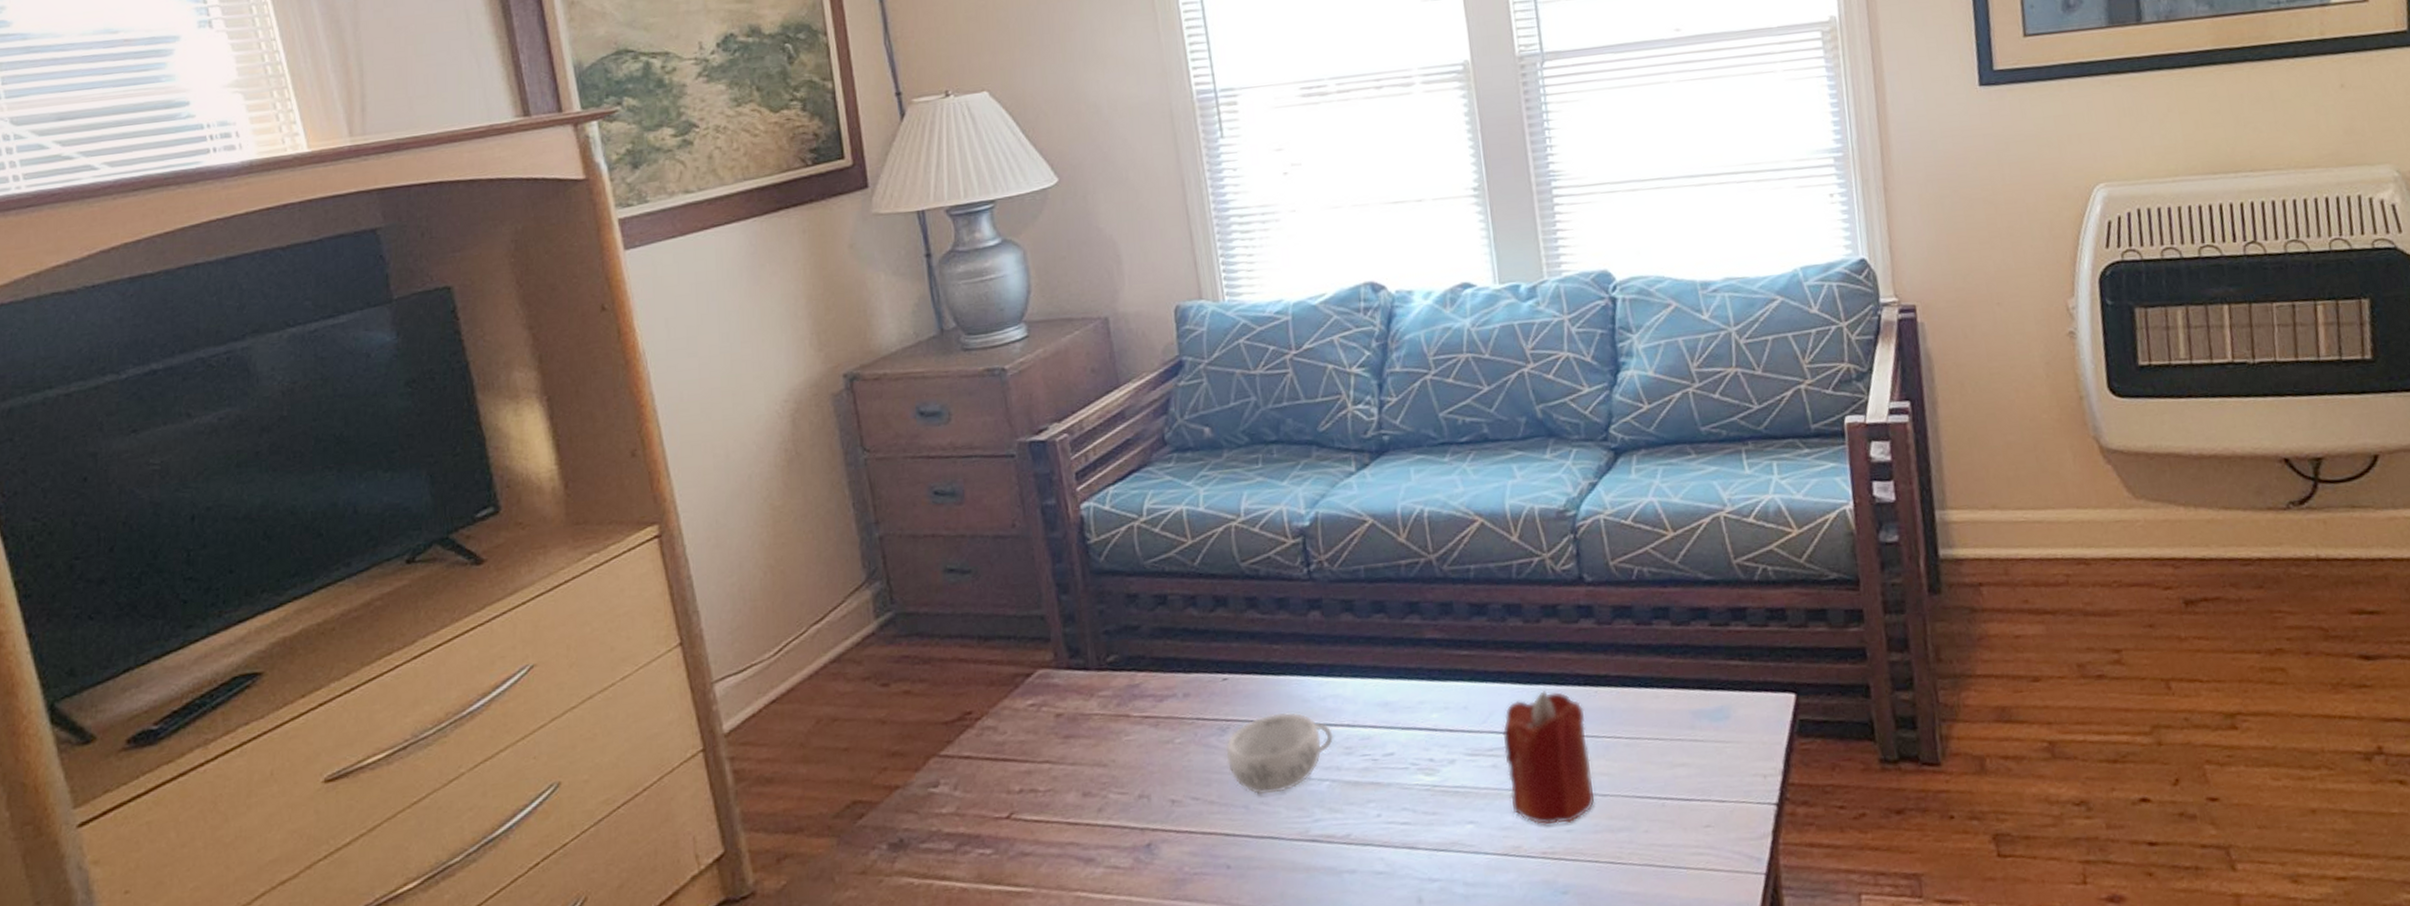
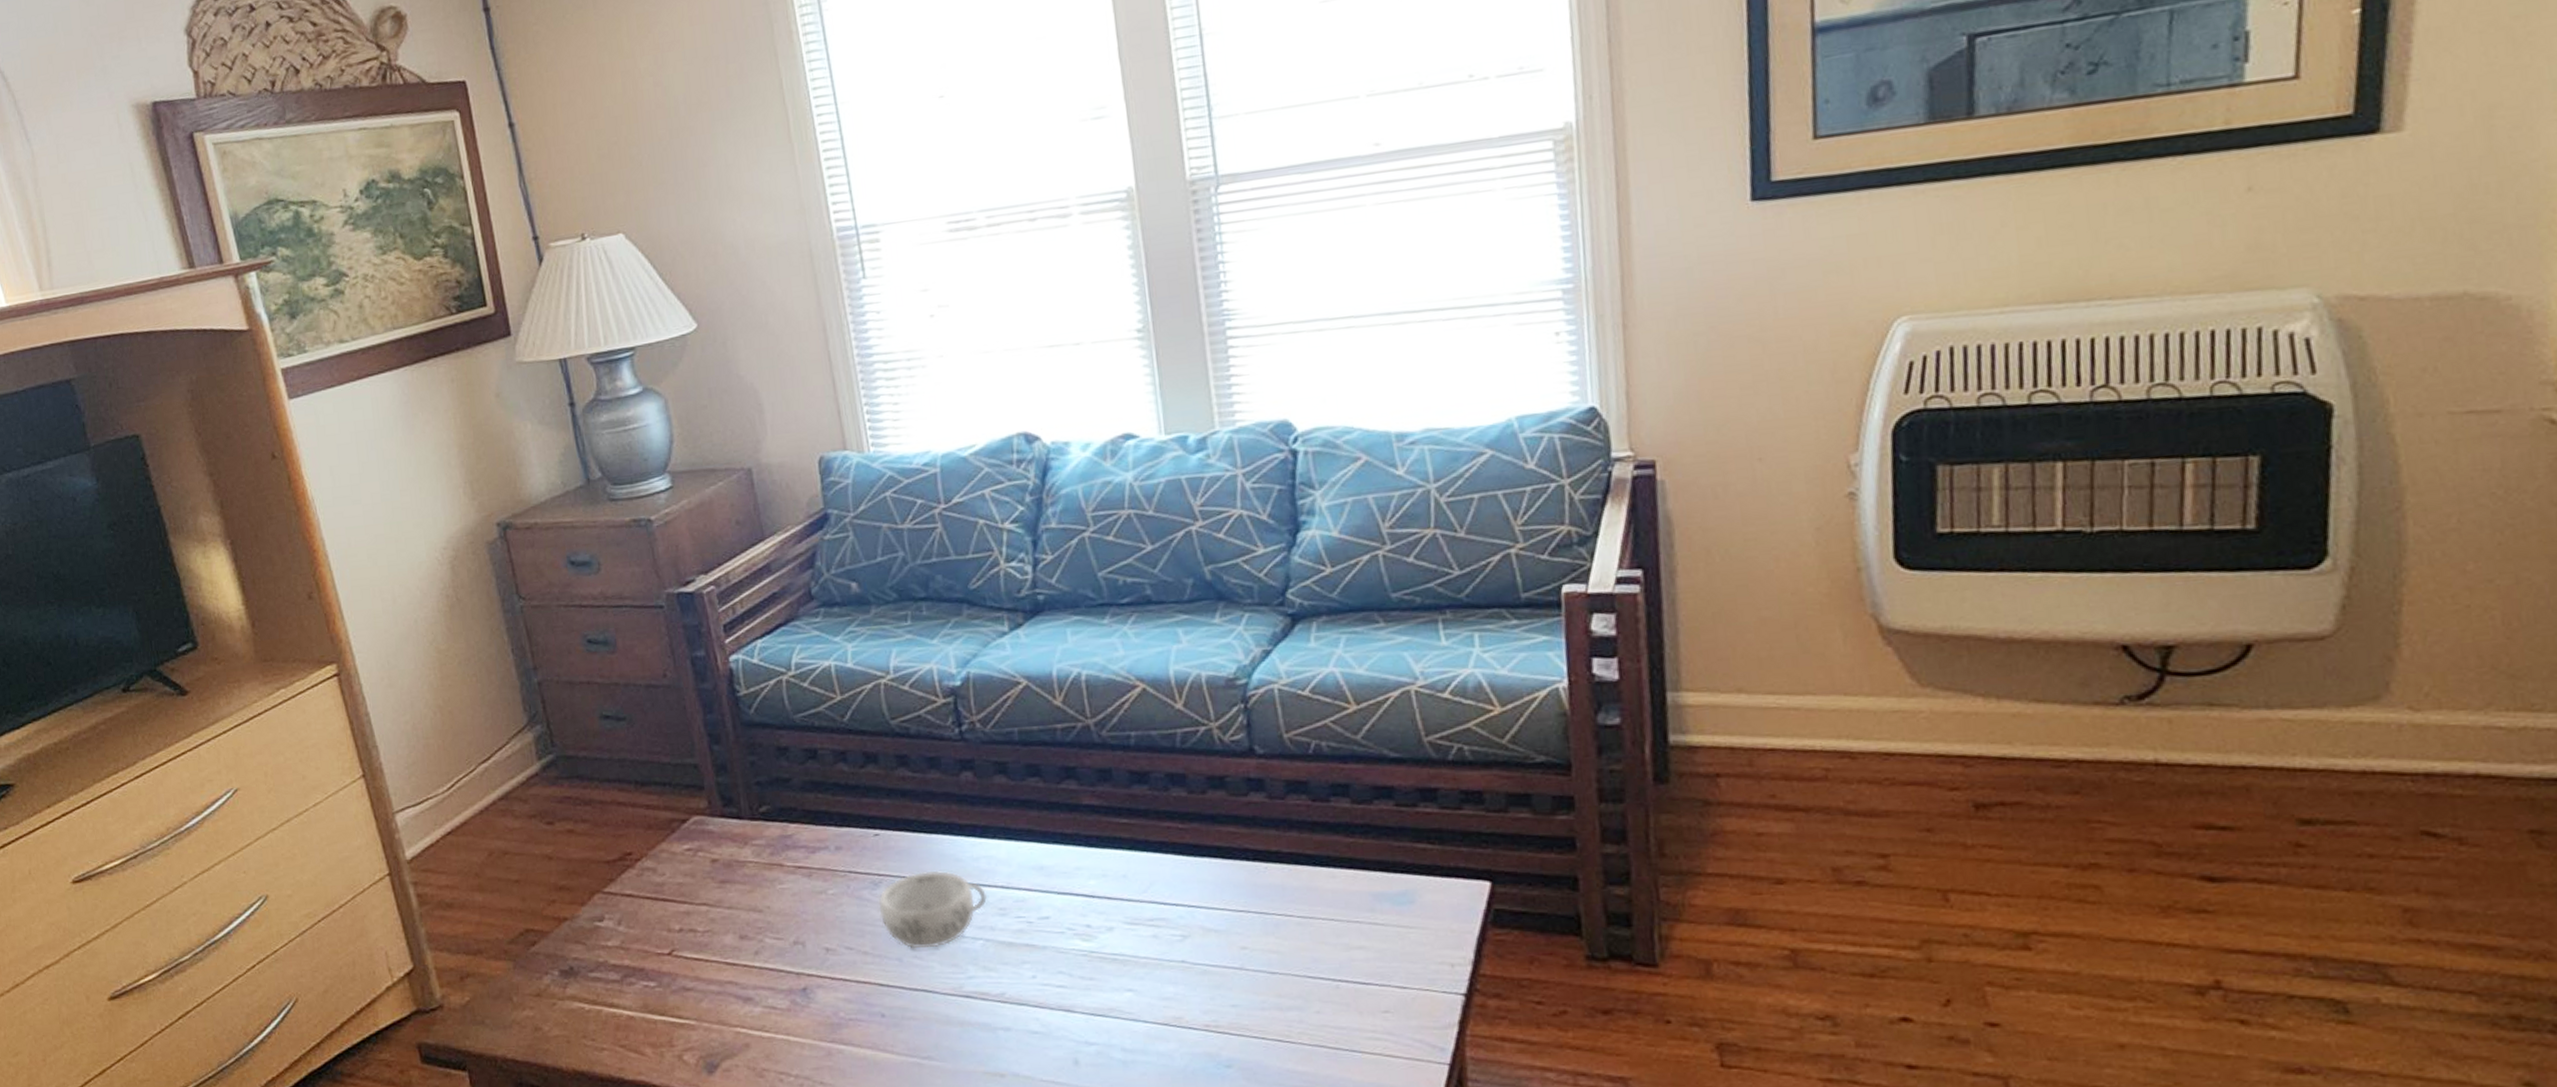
candle: present [1502,691,1595,825] -> none [1164,864,1263,999]

